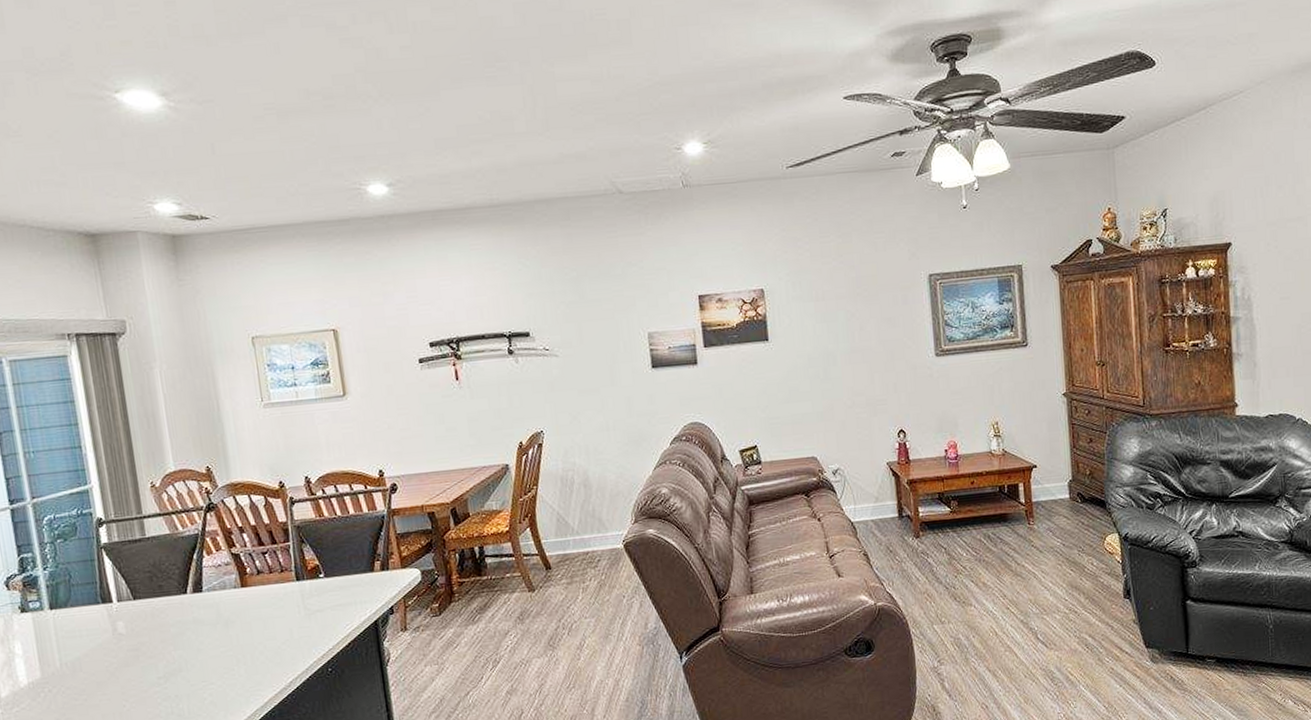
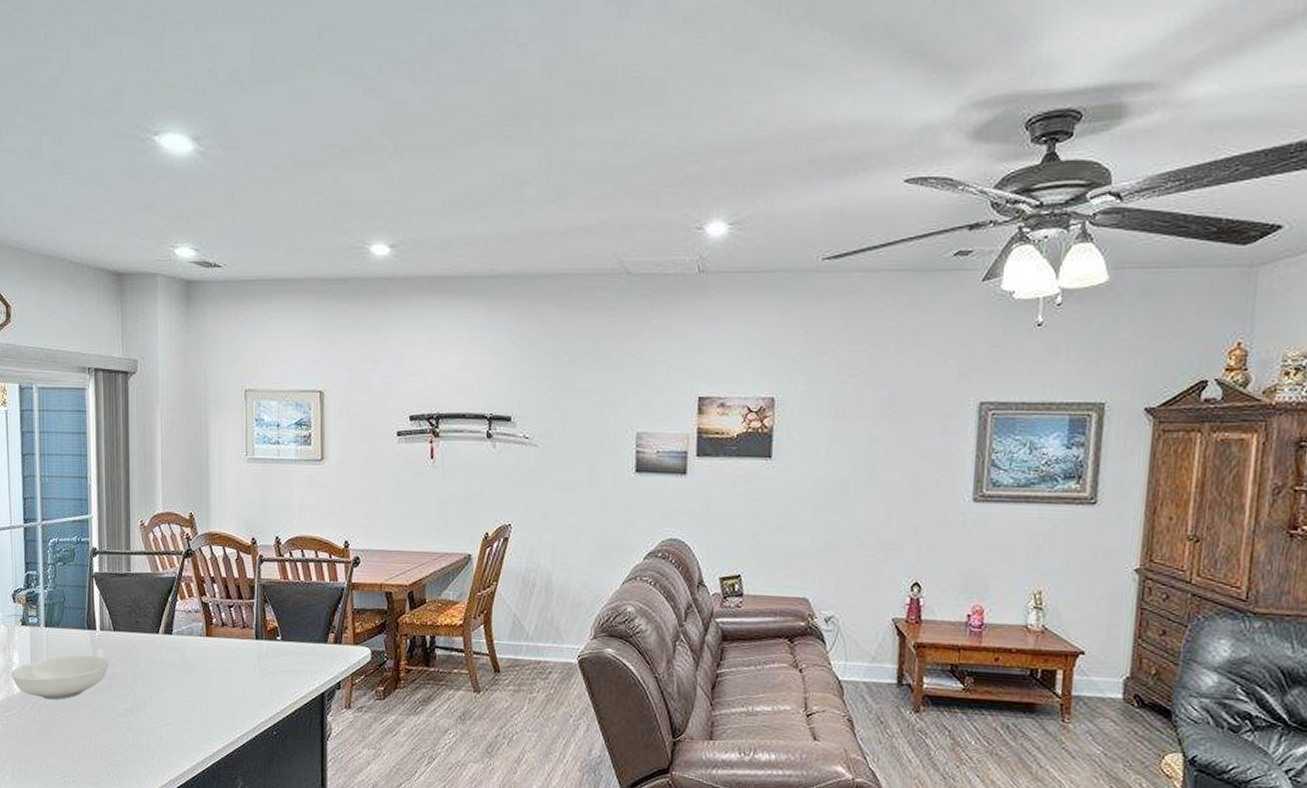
bowl: none [13,629,133,686] -> present [10,655,109,700]

